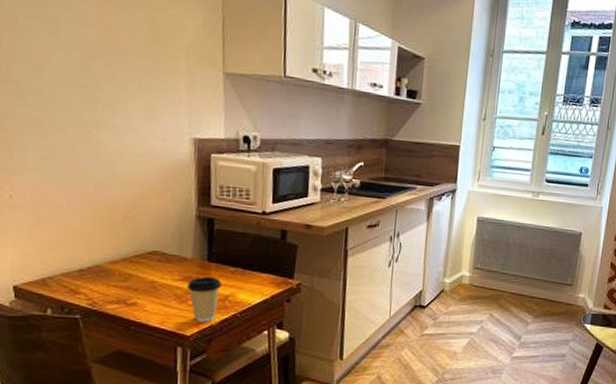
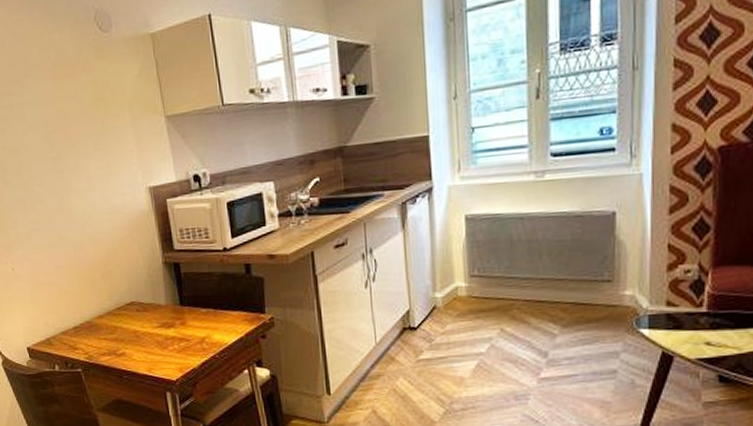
coffee cup: present [186,276,222,322] -> none [165,321,197,366]

